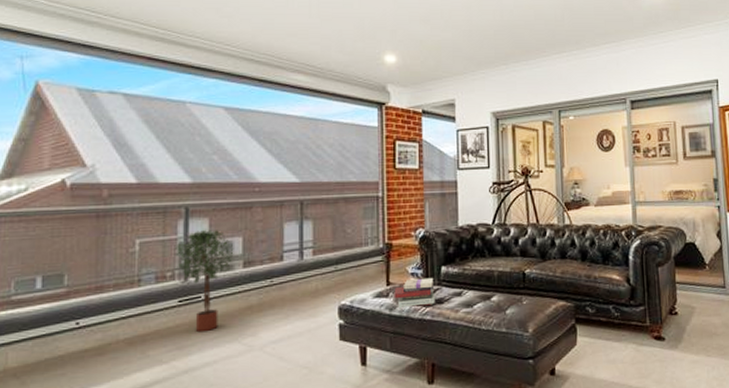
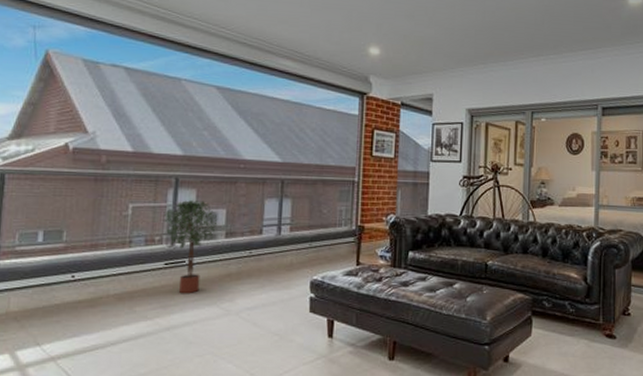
books: present [394,277,435,308] -> none [362,261,401,287]

